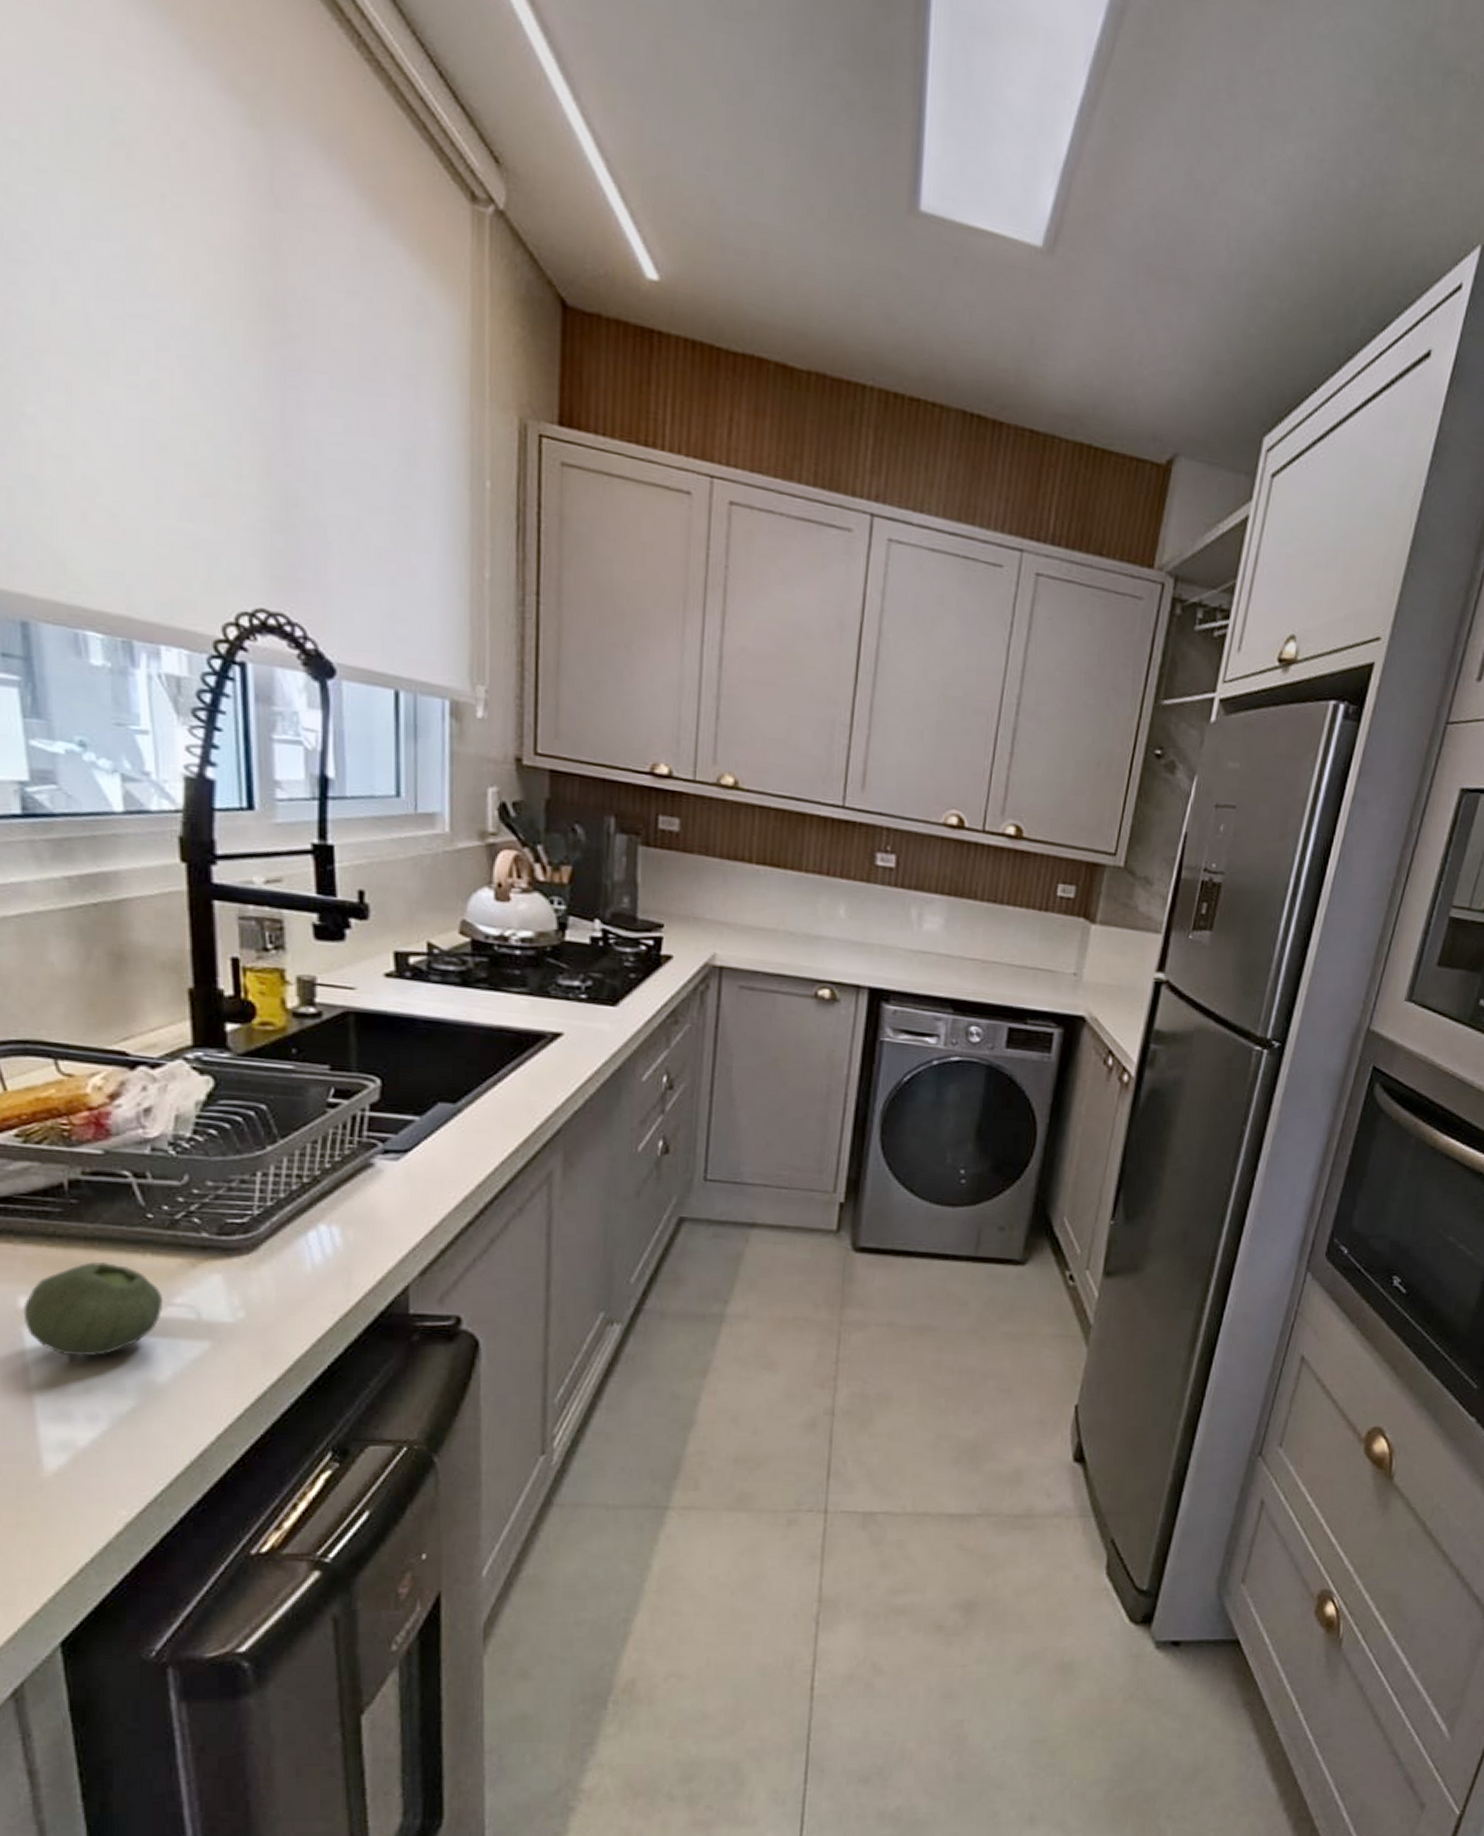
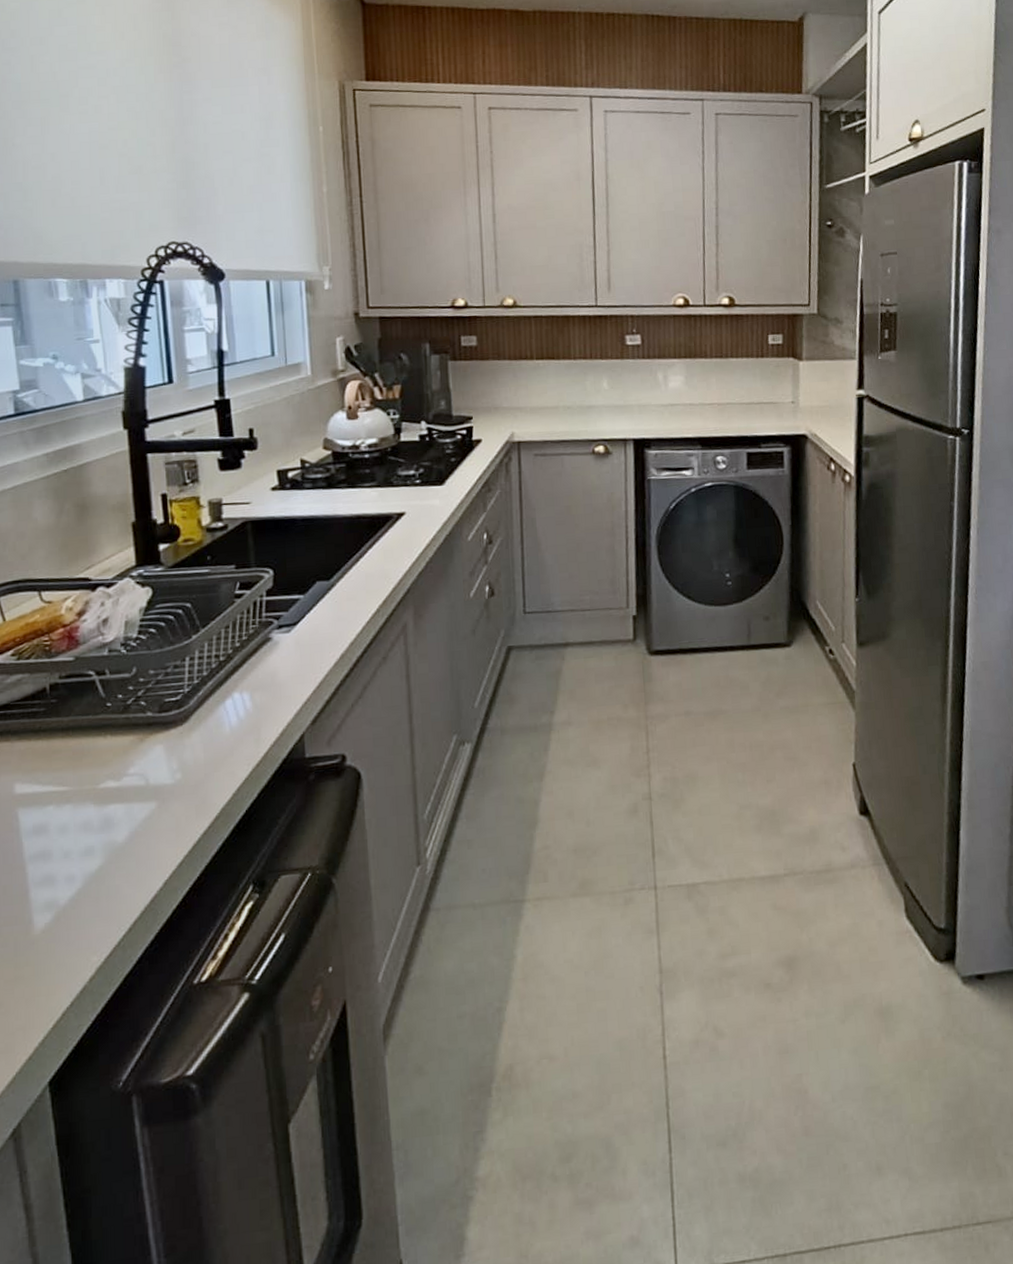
fruit: present [23,1262,164,1357] -> none [18,747,121,829]

